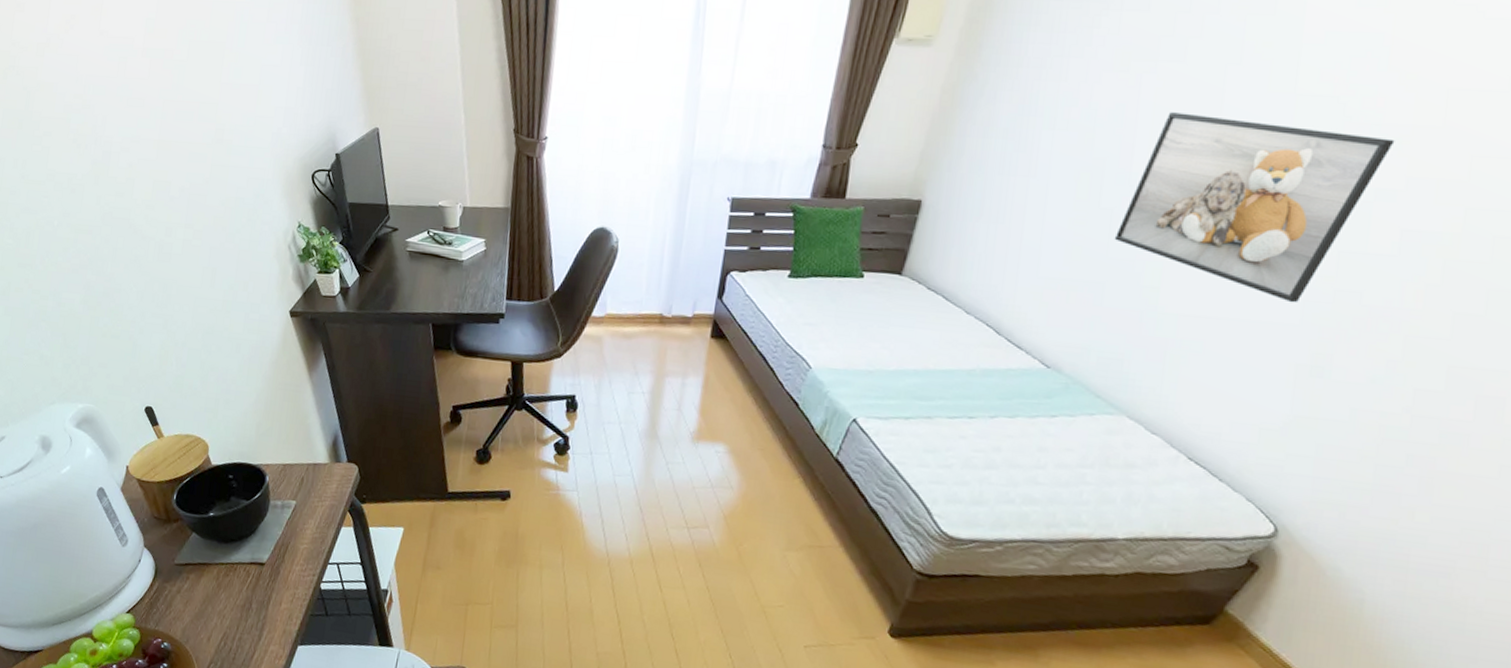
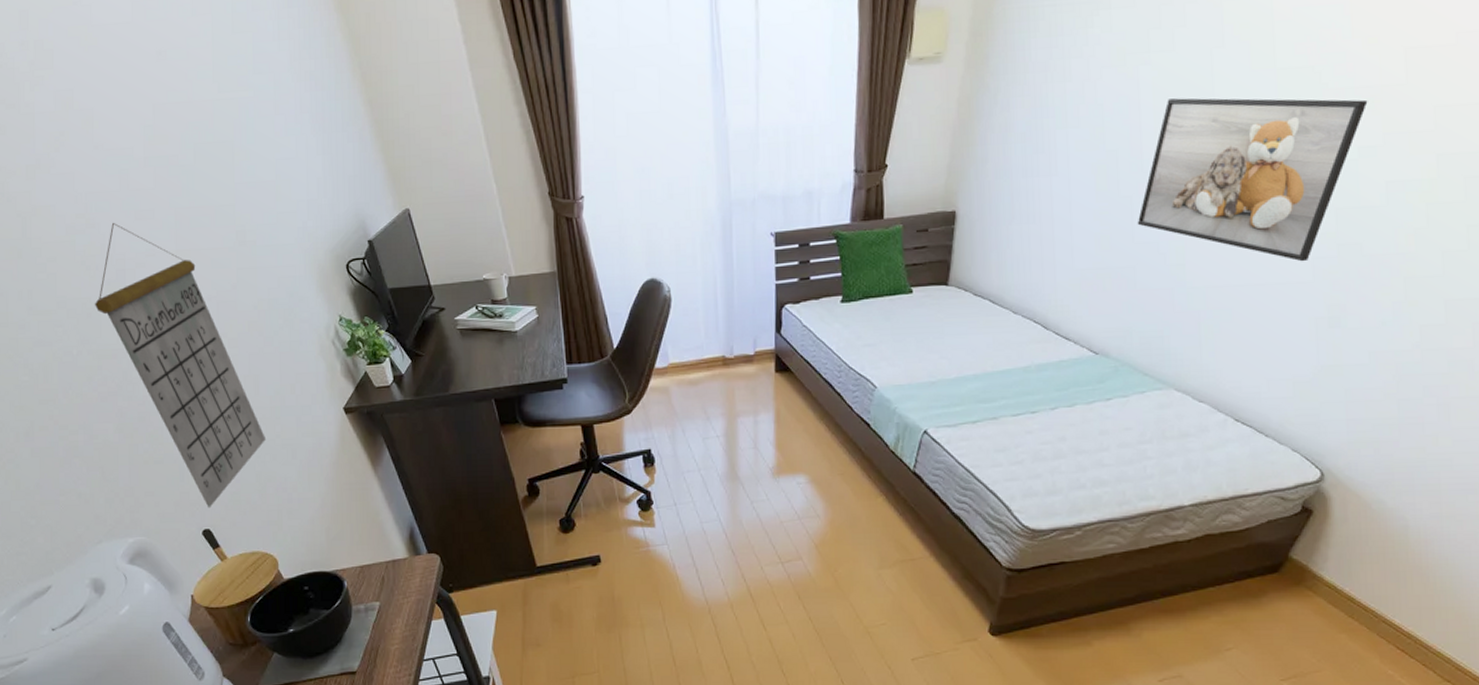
calendar: none [79,106,215,388] -> present [94,222,267,509]

